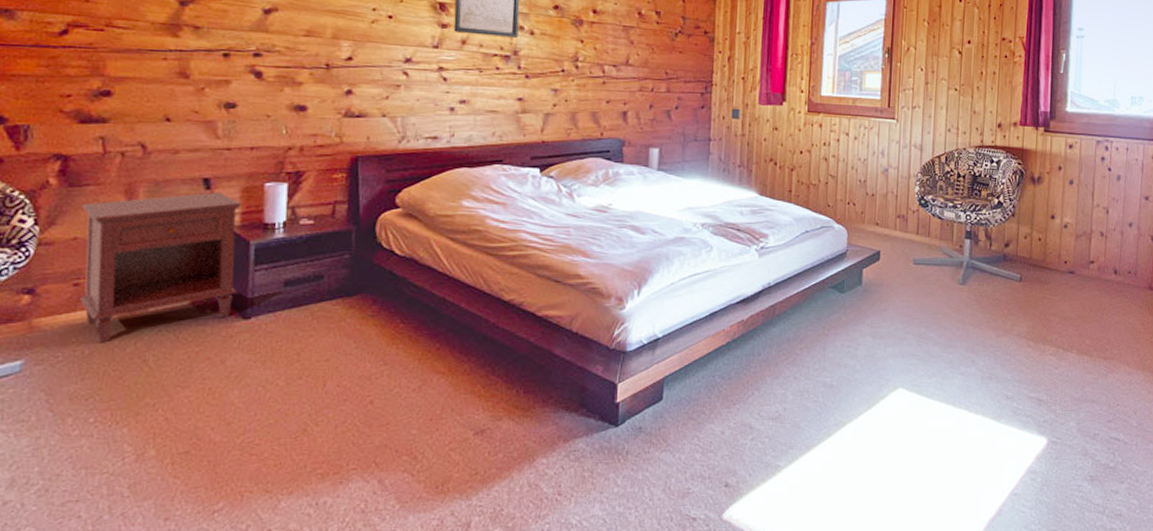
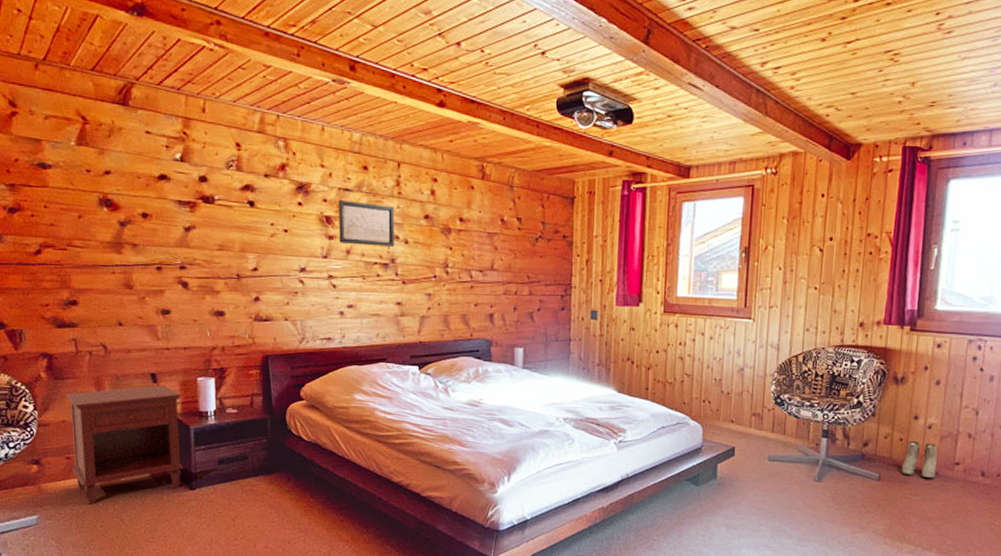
boots: none [1041,241,1074,278] -> present [901,441,937,479]

